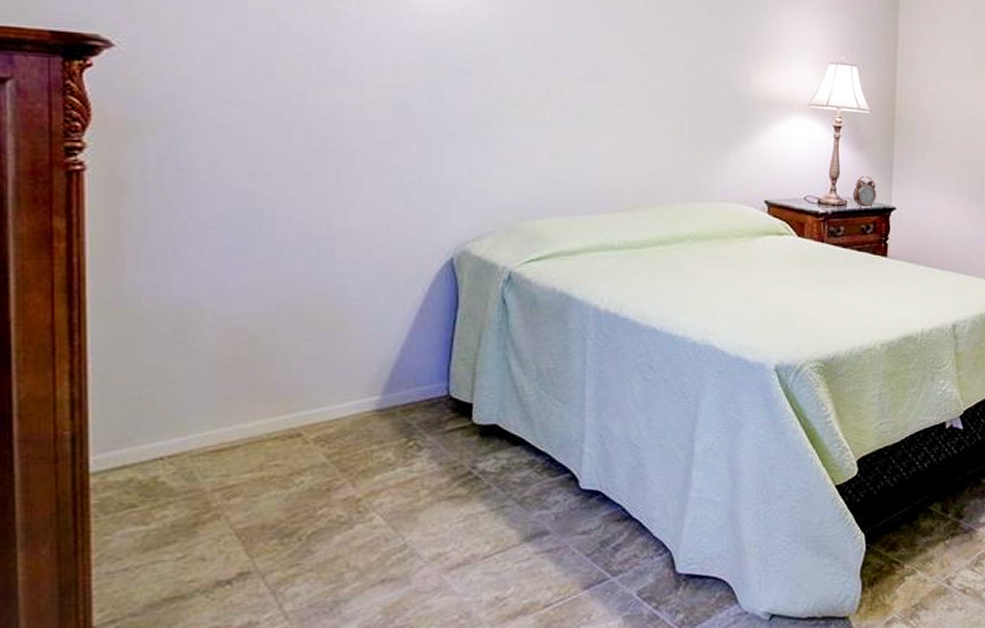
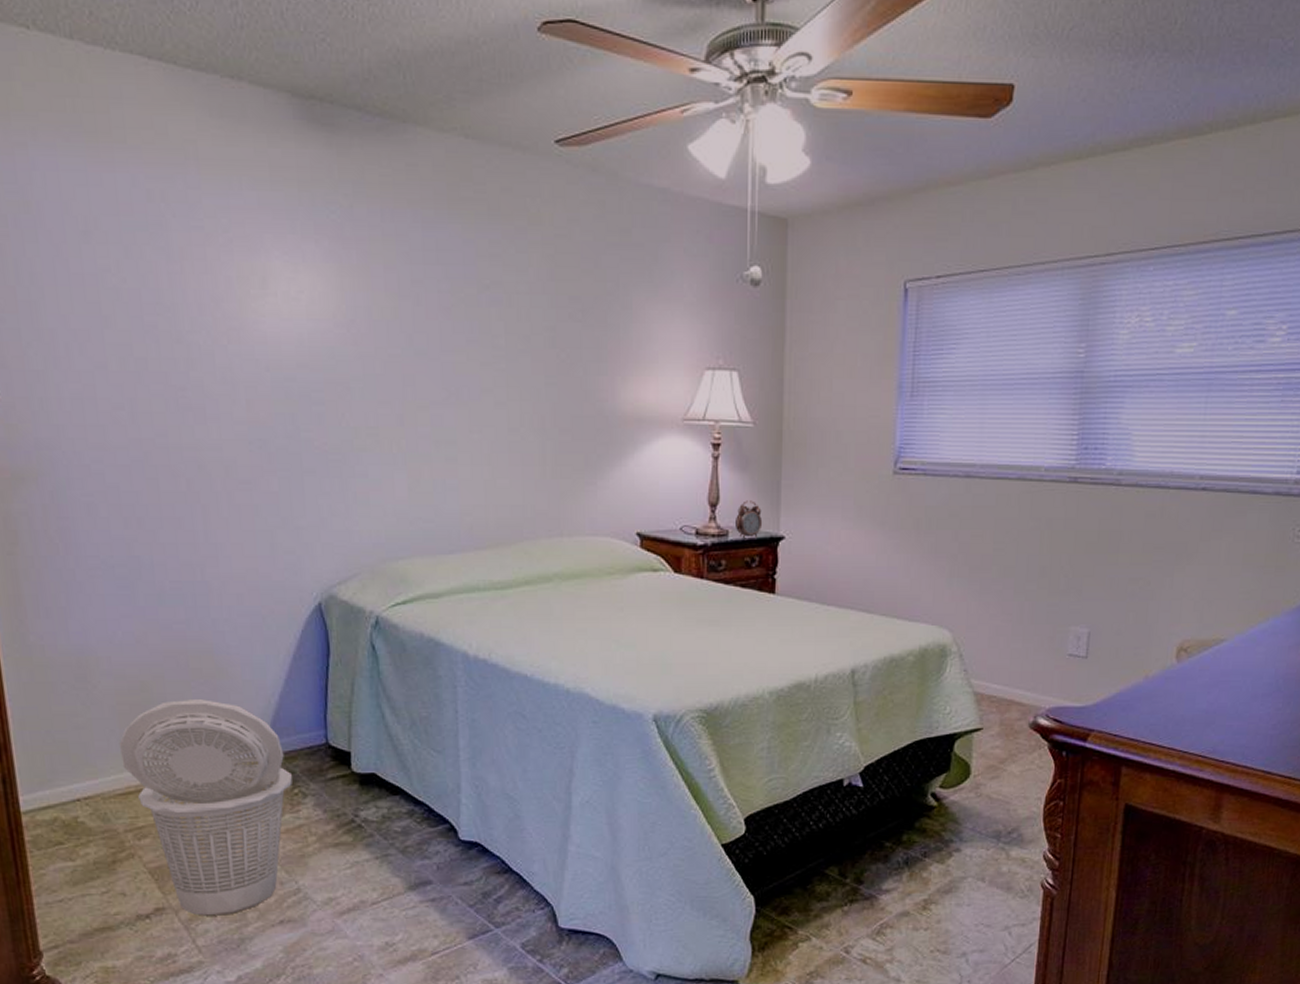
laundry basket: none [218,351,407,579] -> present [120,698,292,916]

